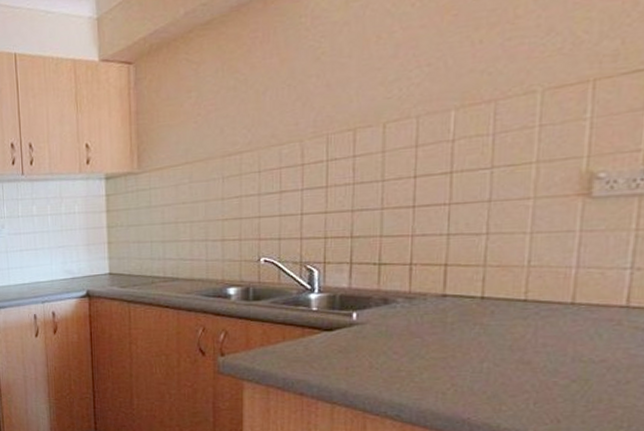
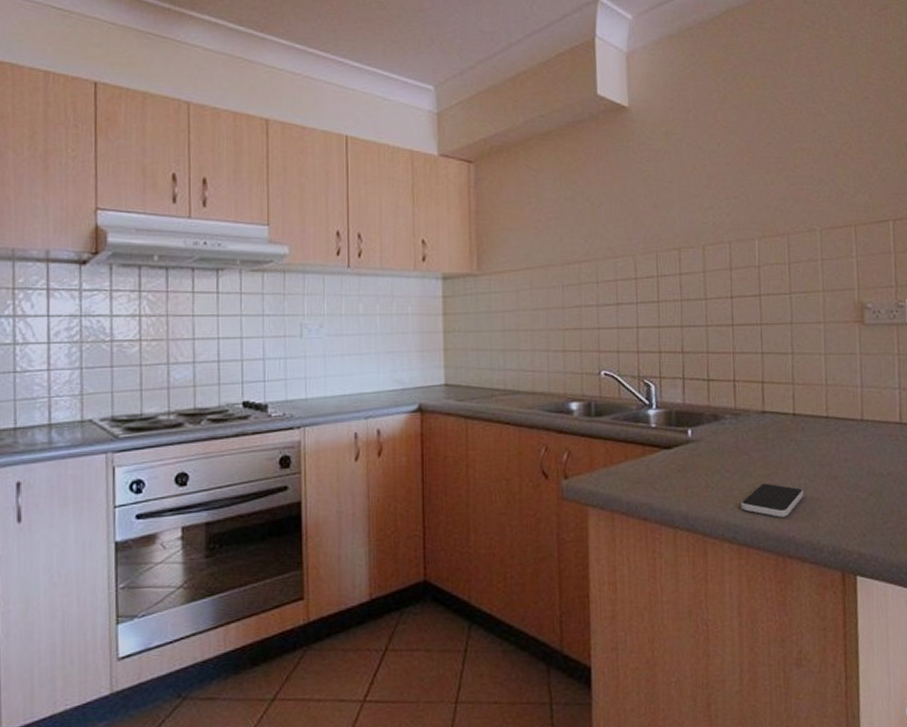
smartphone: none [408,365,486,399] -> present [740,483,804,518]

